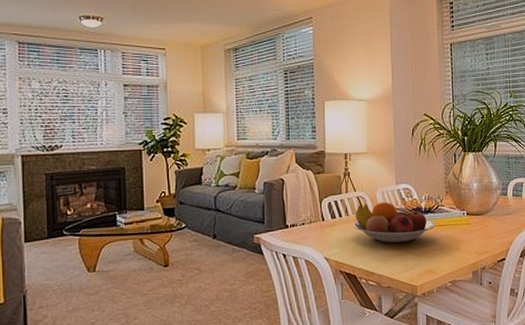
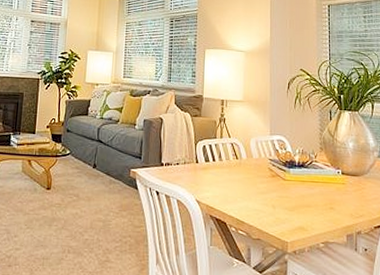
fruit bowl: present [352,201,435,244] -> none [225,151,308,195]

